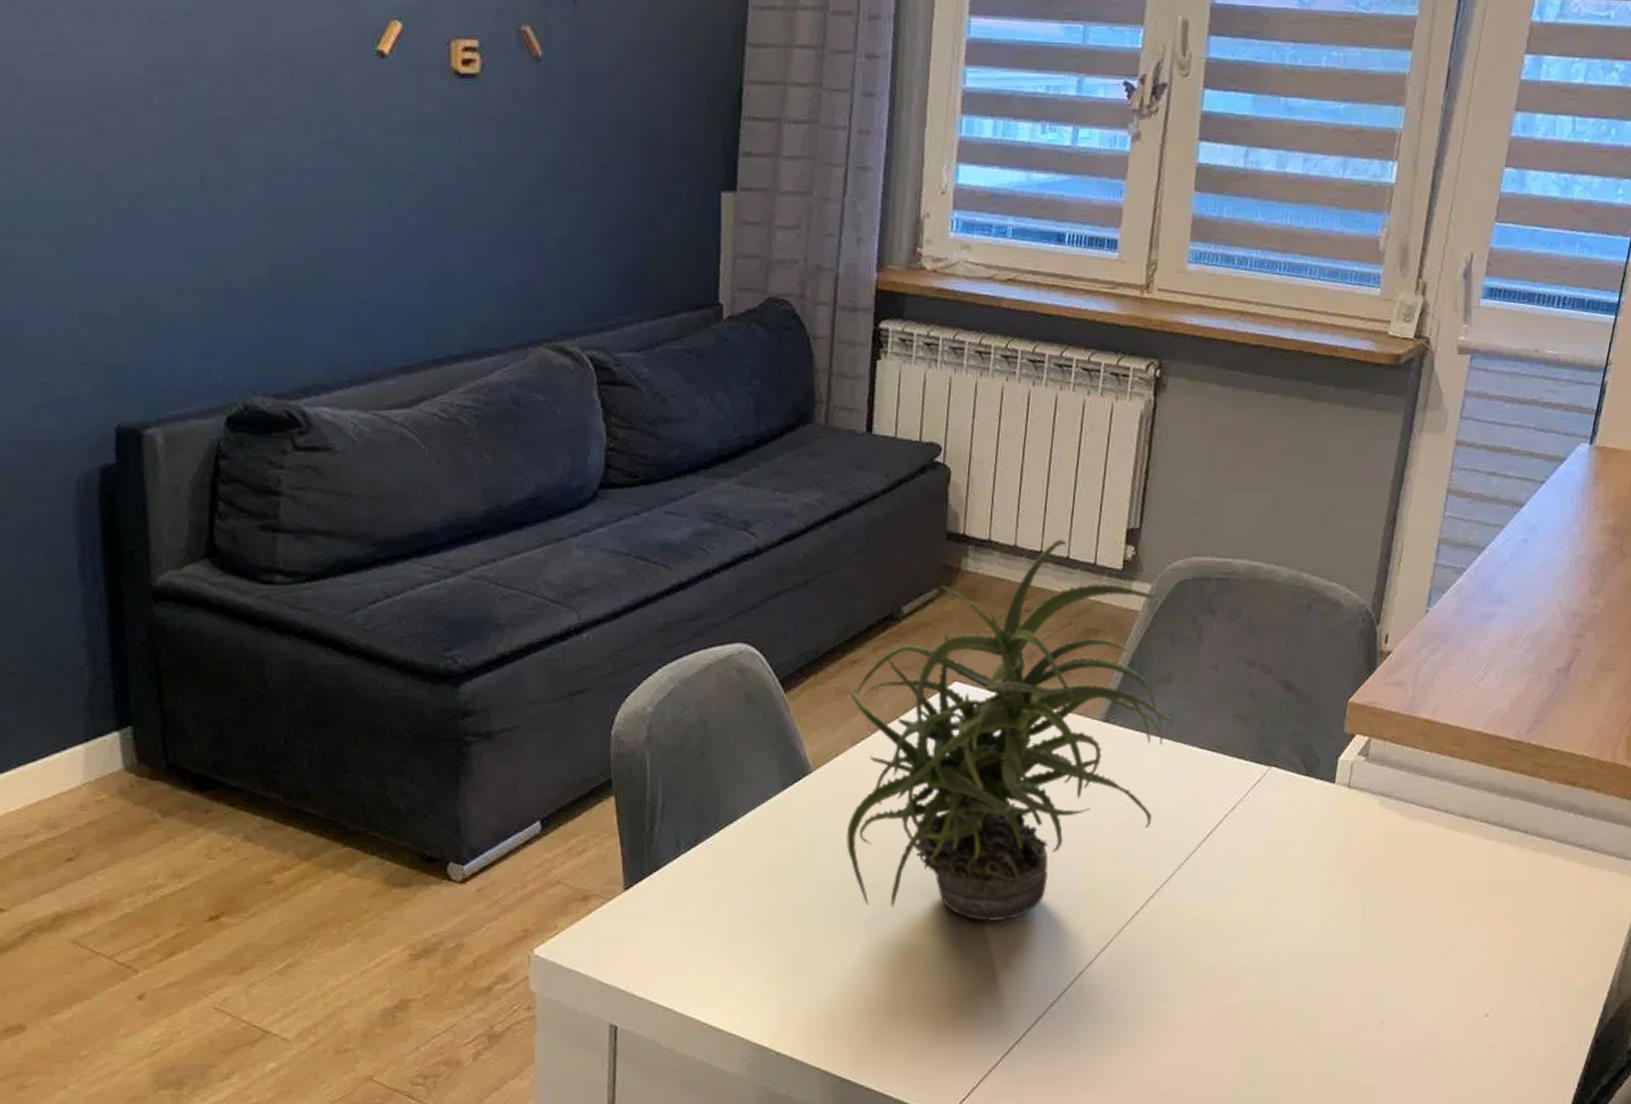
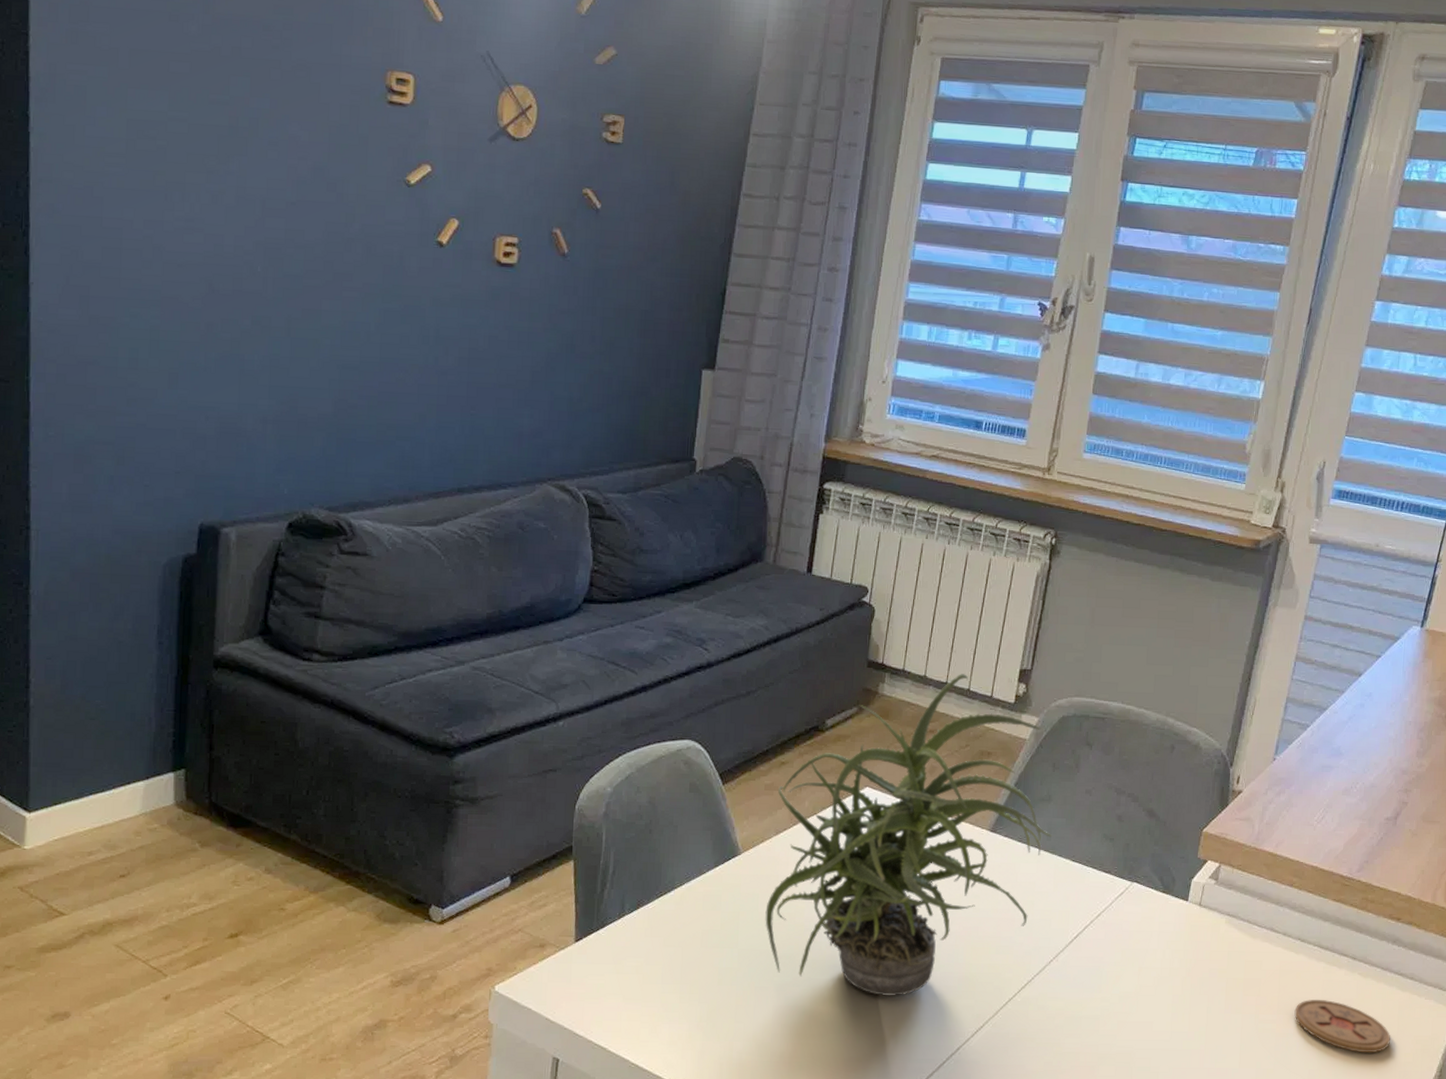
coaster: none [1461,881,1571,938] -> present [1294,1000,1391,1053]

